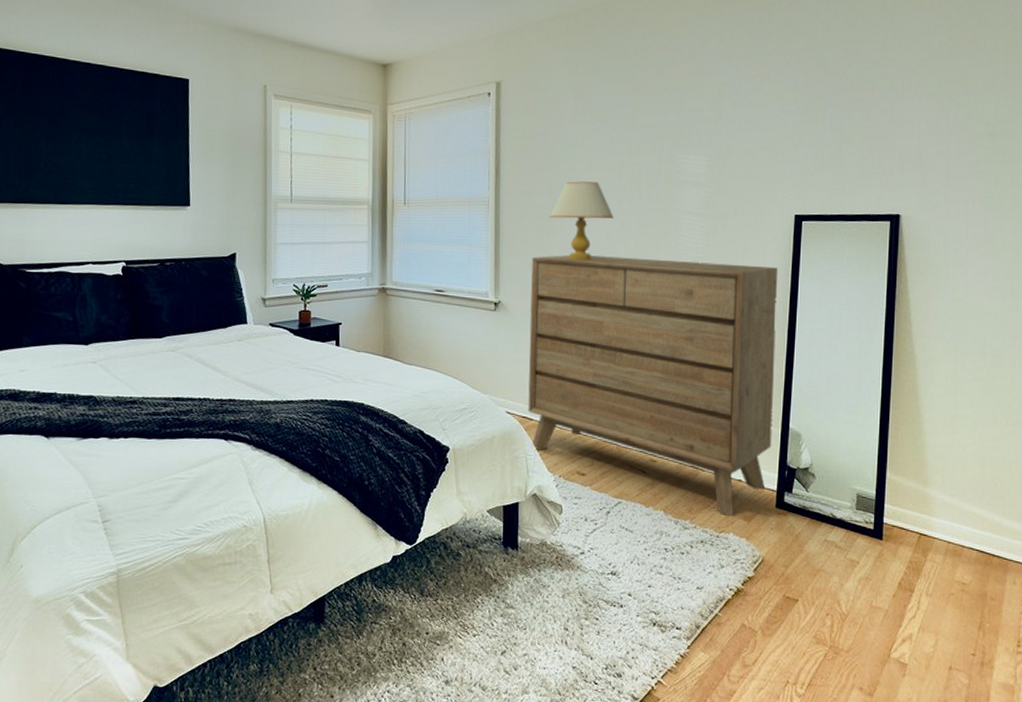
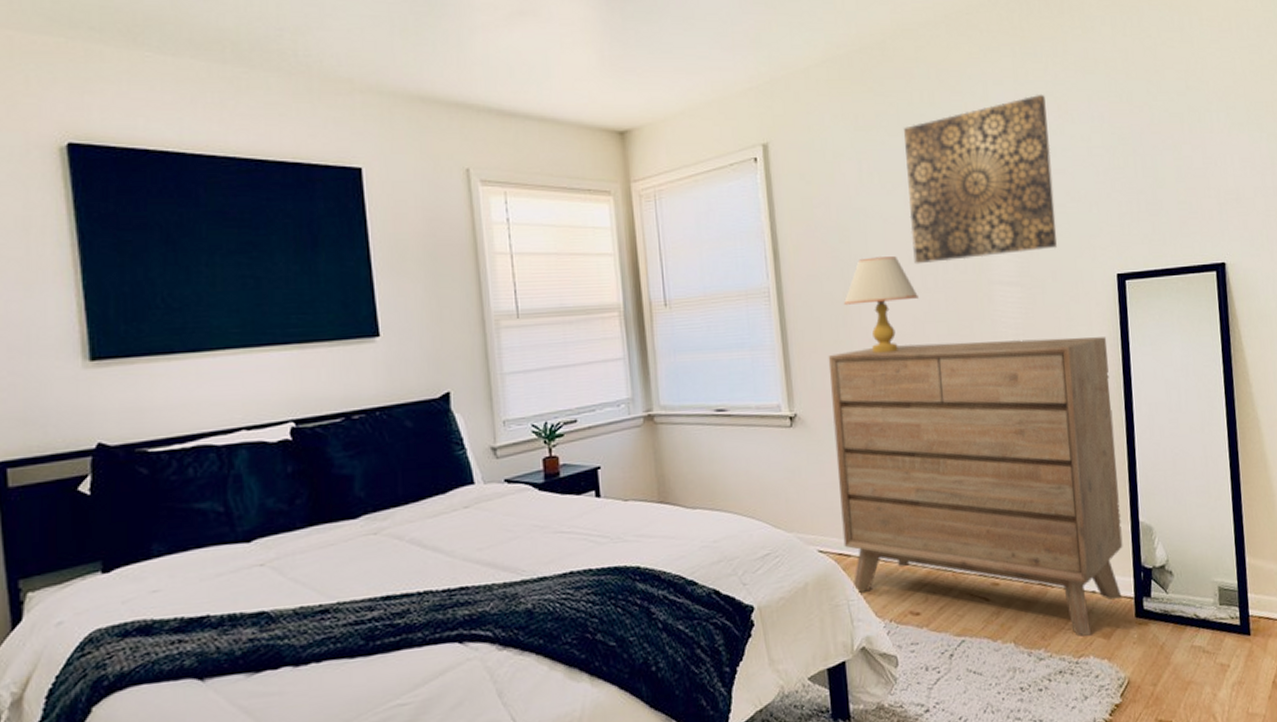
wall art: none [613,55,747,191] -> present [904,94,1058,265]

